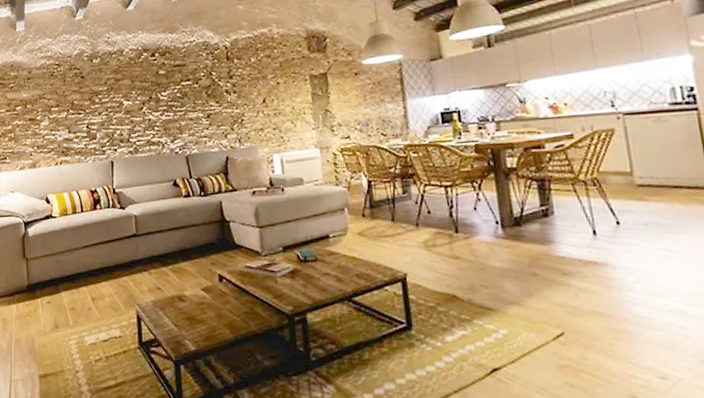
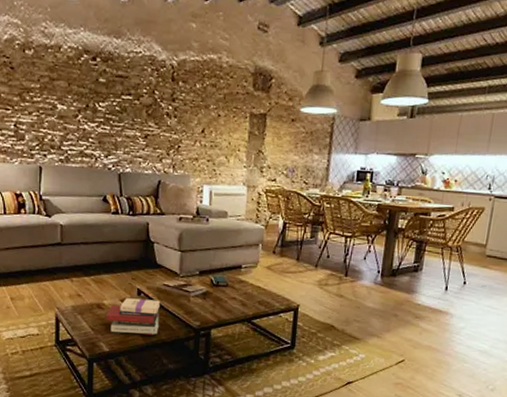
books: none [188,285,248,328] -> present [106,298,161,336]

